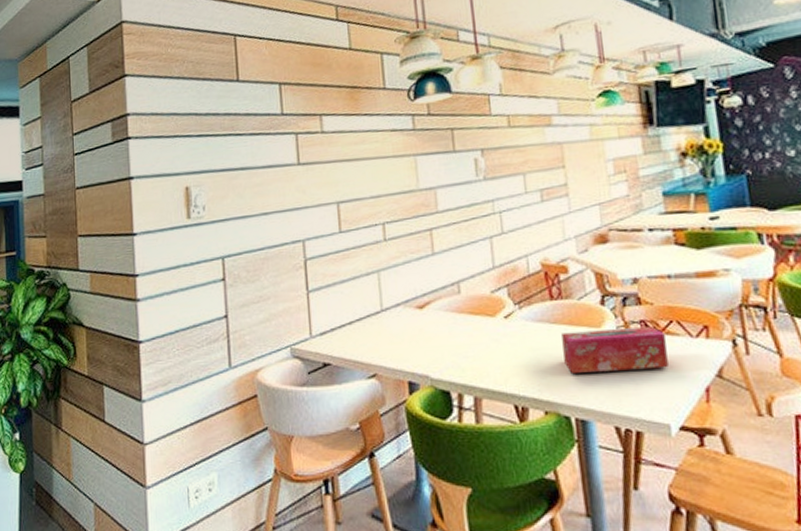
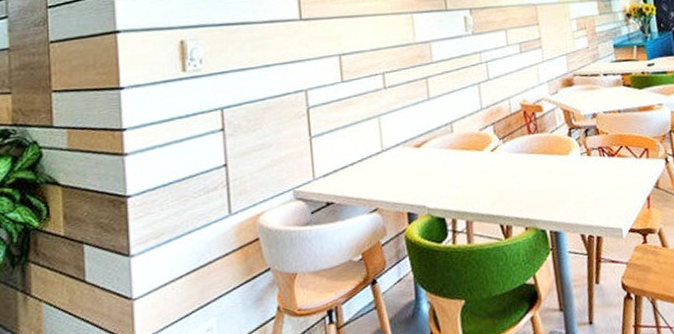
tissue box: present [561,327,669,373] -> none [538,152,620,194]

